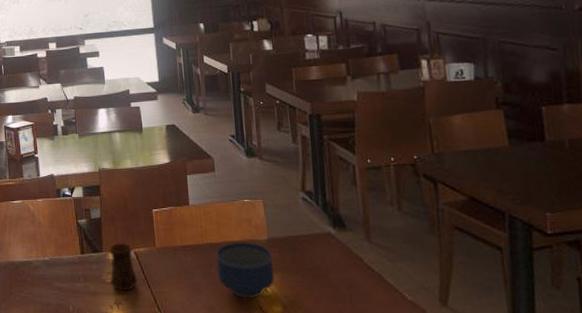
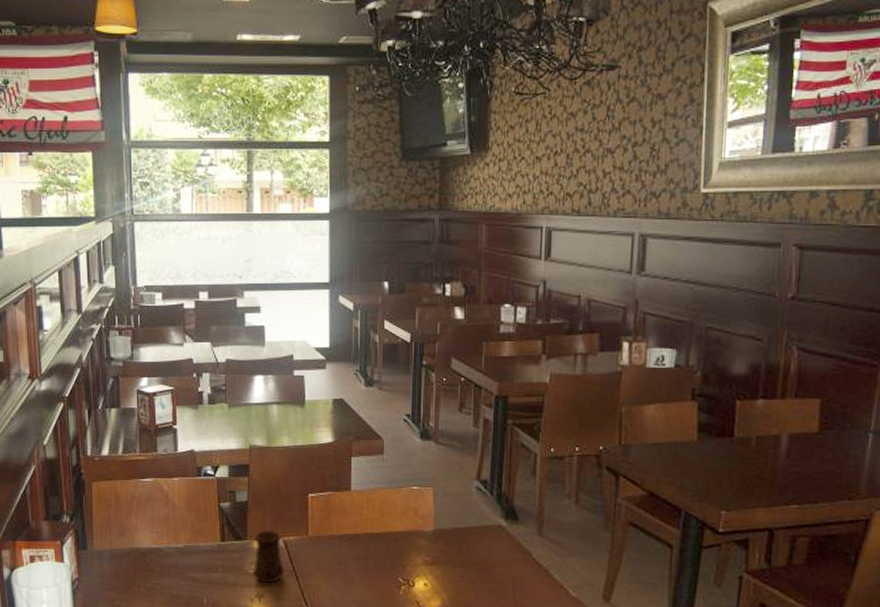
bowl: present [216,242,274,299] -> none [375,532,436,593]

